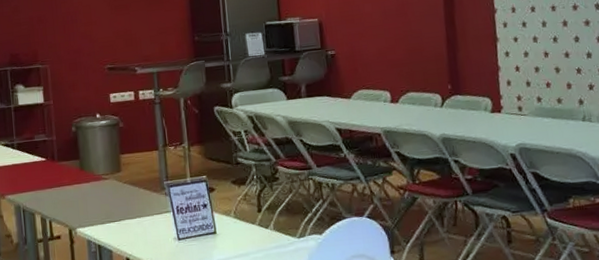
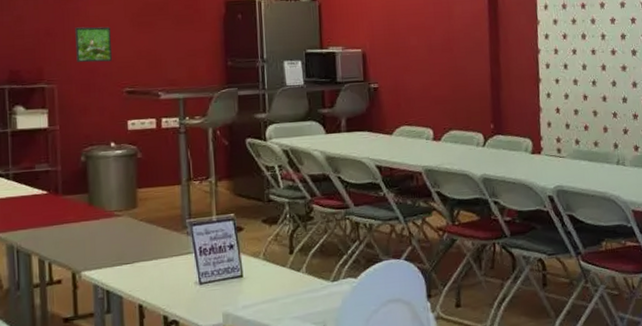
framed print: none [62,11,94,44] -> present [75,26,112,63]

